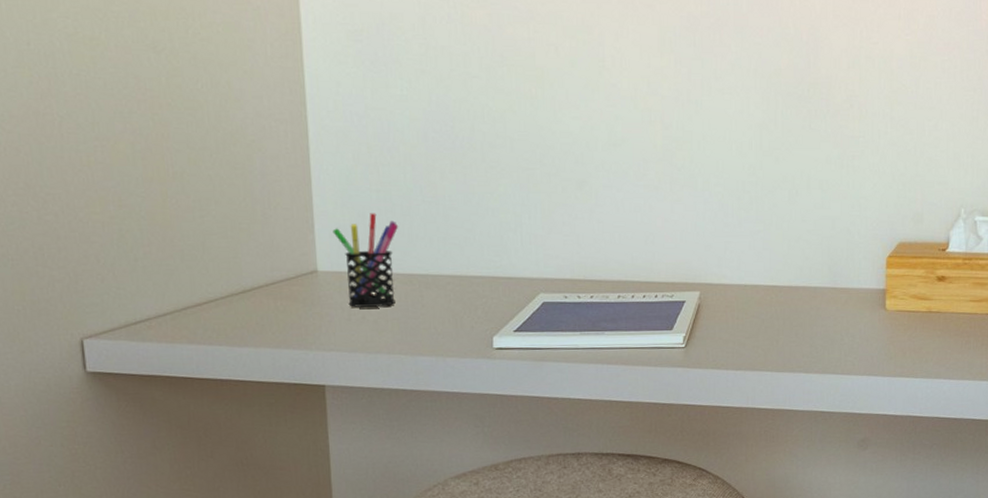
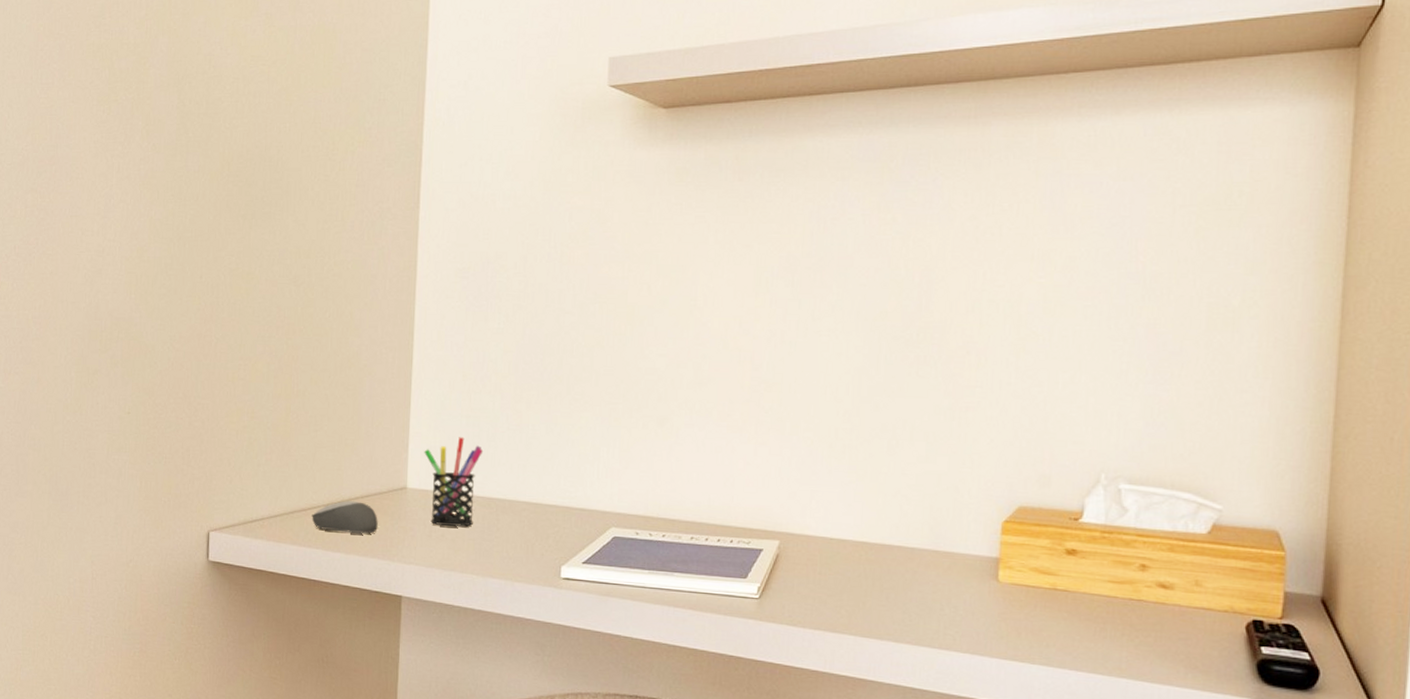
computer mouse: none [209,290,289,325] -> present [312,501,378,534]

